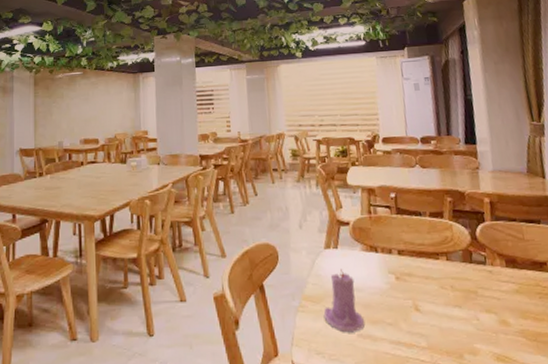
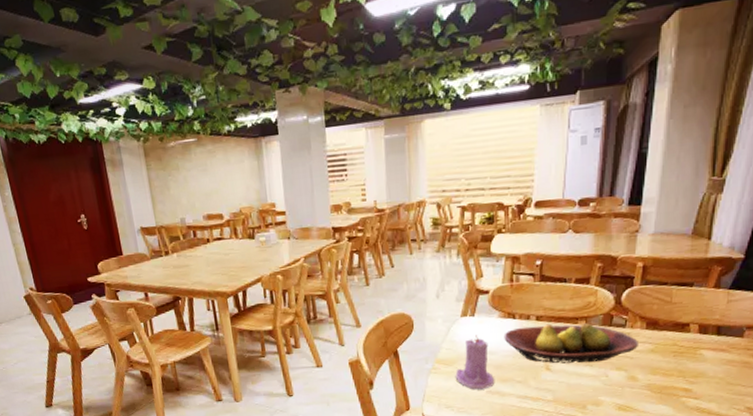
fruit bowl: none [368,258,503,304] -> present [504,323,640,364]

